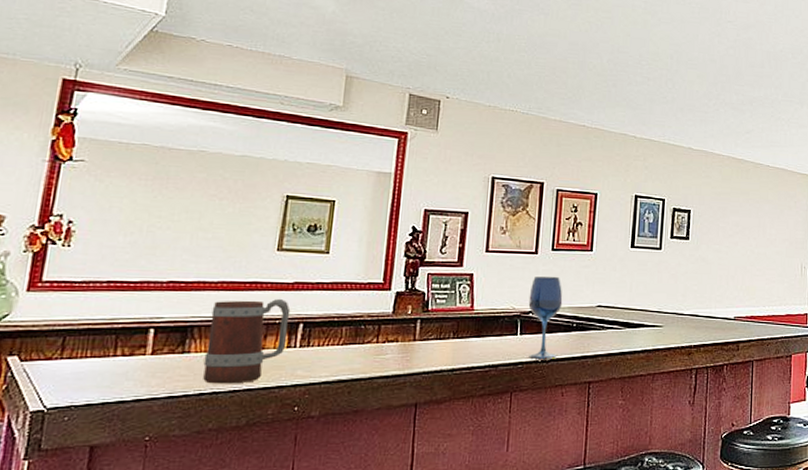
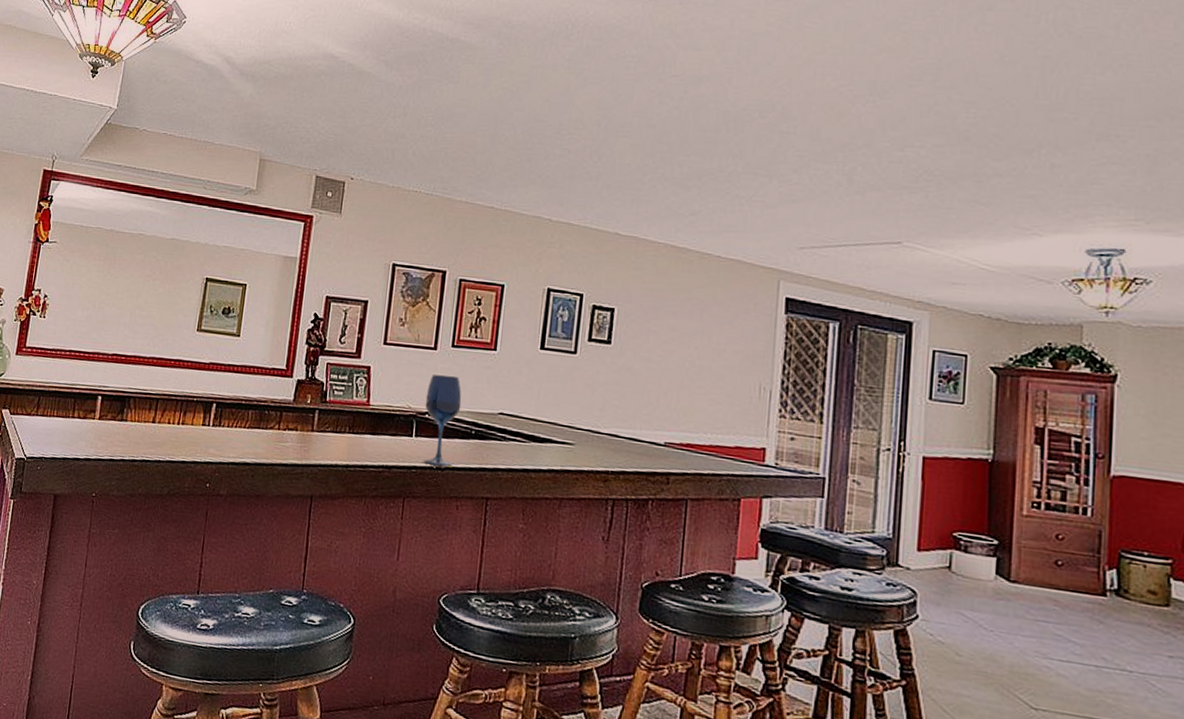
beer mug: present [203,298,291,384] -> none [136,375,206,455]

